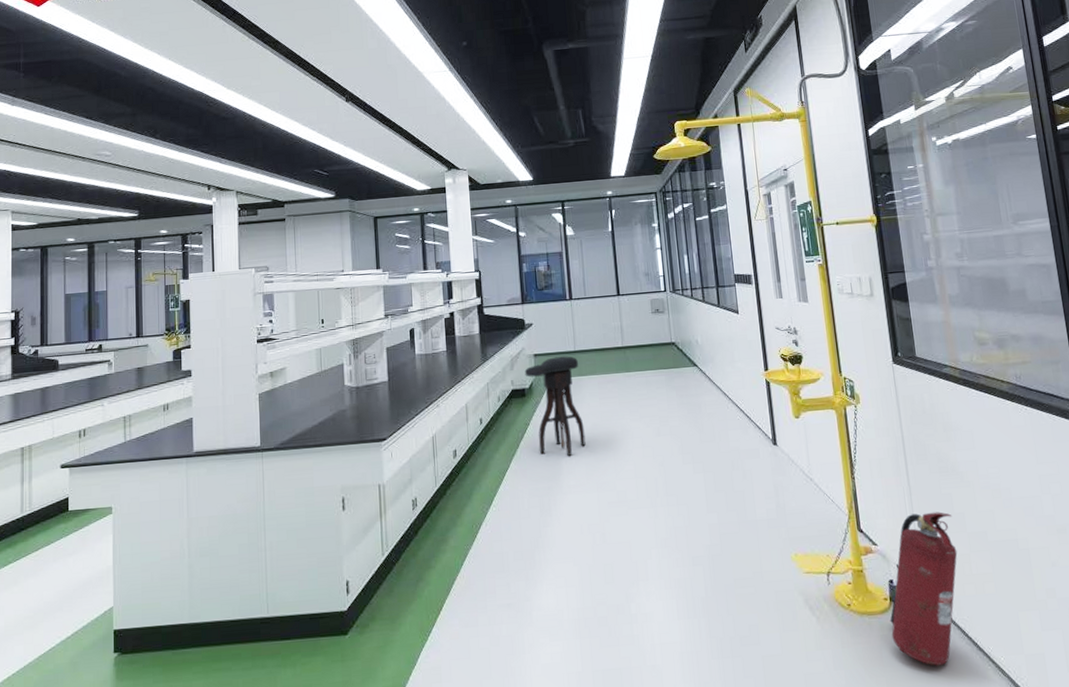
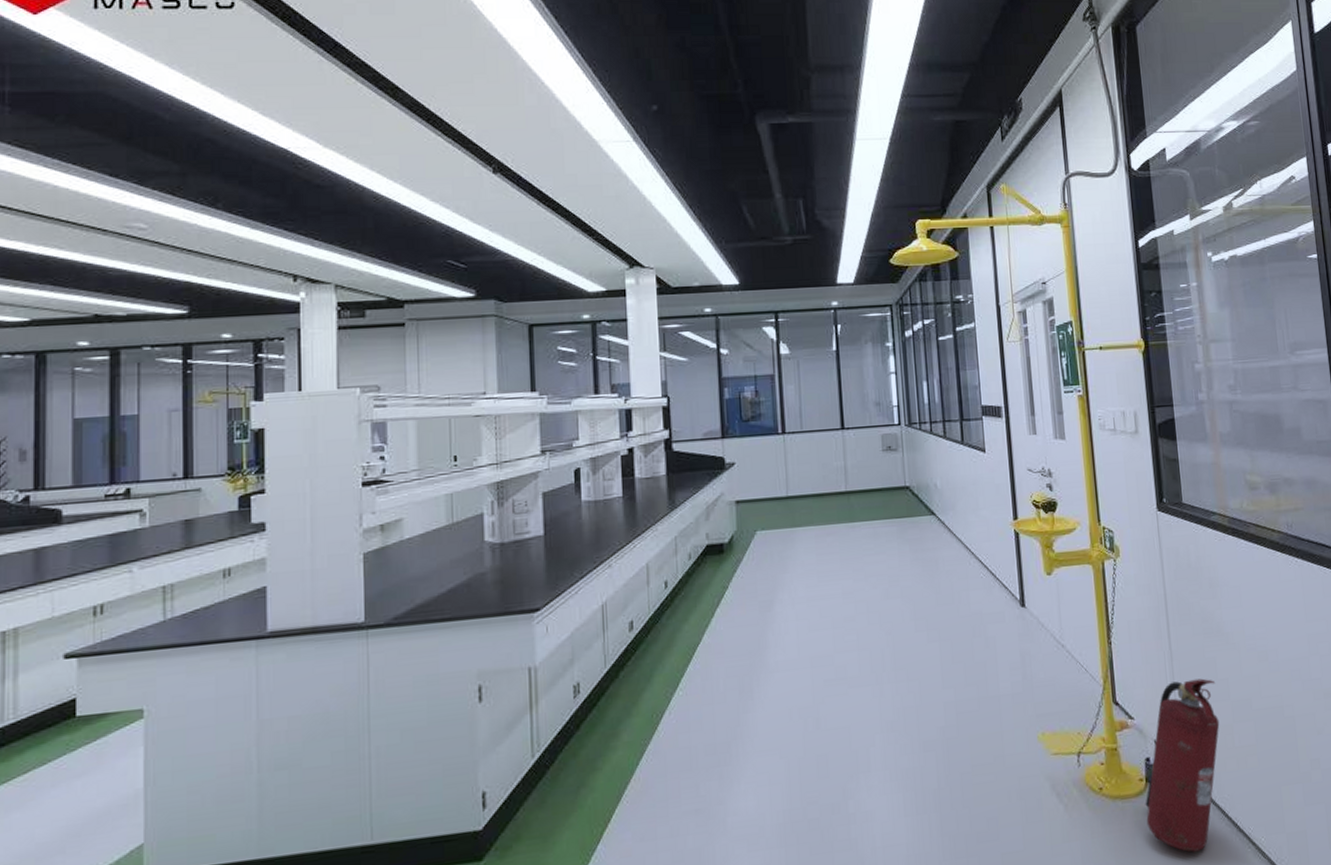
stool: present [524,356,586,456] -> none [723,502,798,625]

